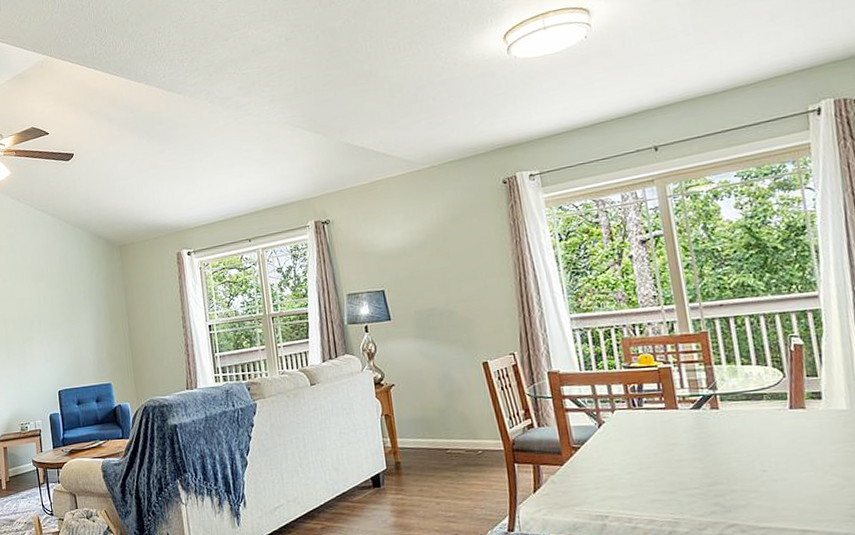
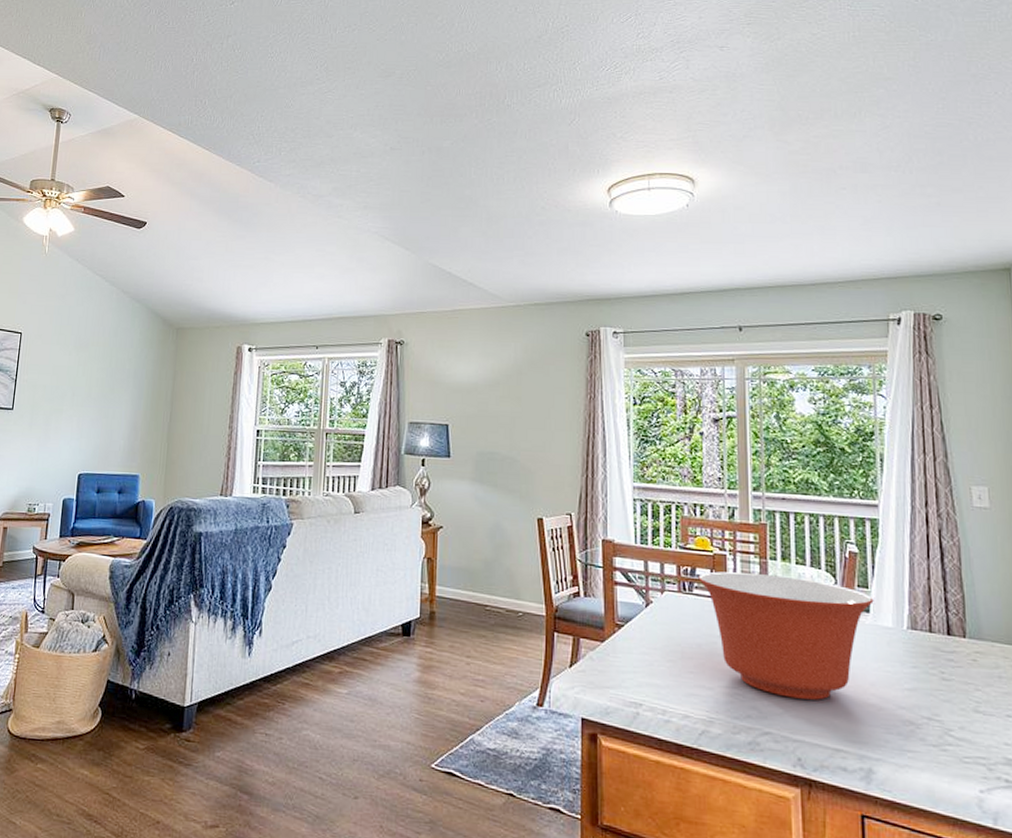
mixing bowl: none [646,377,825,490] -> present [698,571,874,700]

